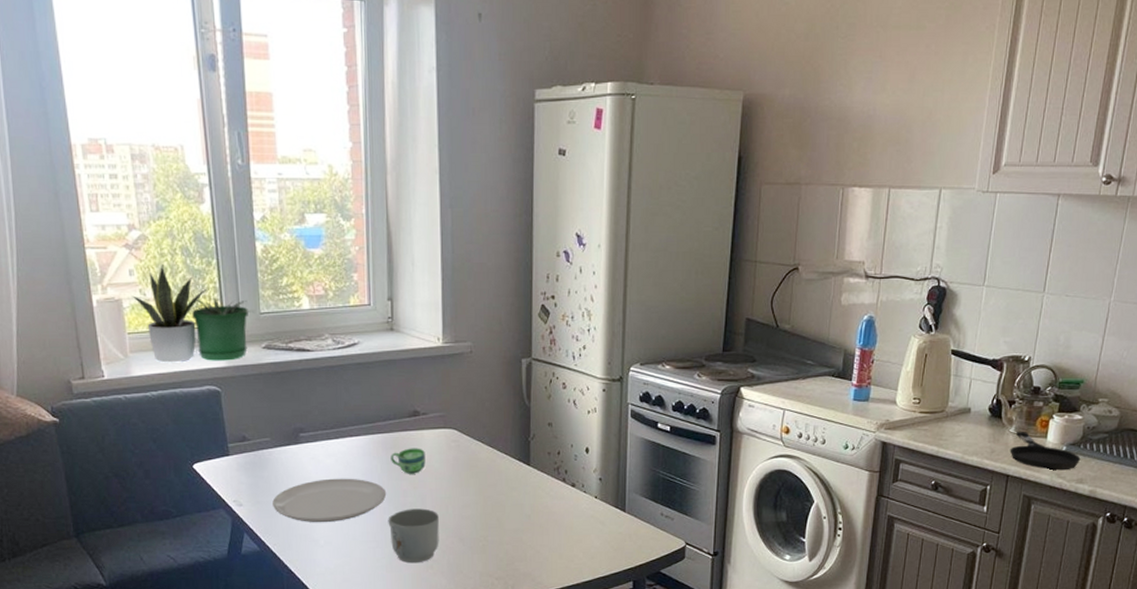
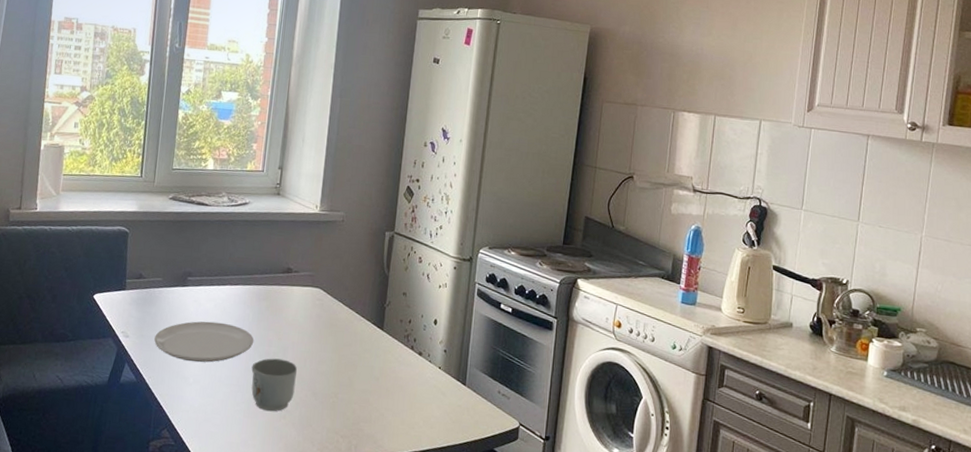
potted plant: present [130,264,208,363] -> none [71,121,134,204]
planter: present [190,298,254,361] -> none [116,151,167,207]
cup: present [391,448,426,474] -> none [262,301,293,326]
frying pan: present [1010,432,1081,470] -> none [831,352,902,396]

